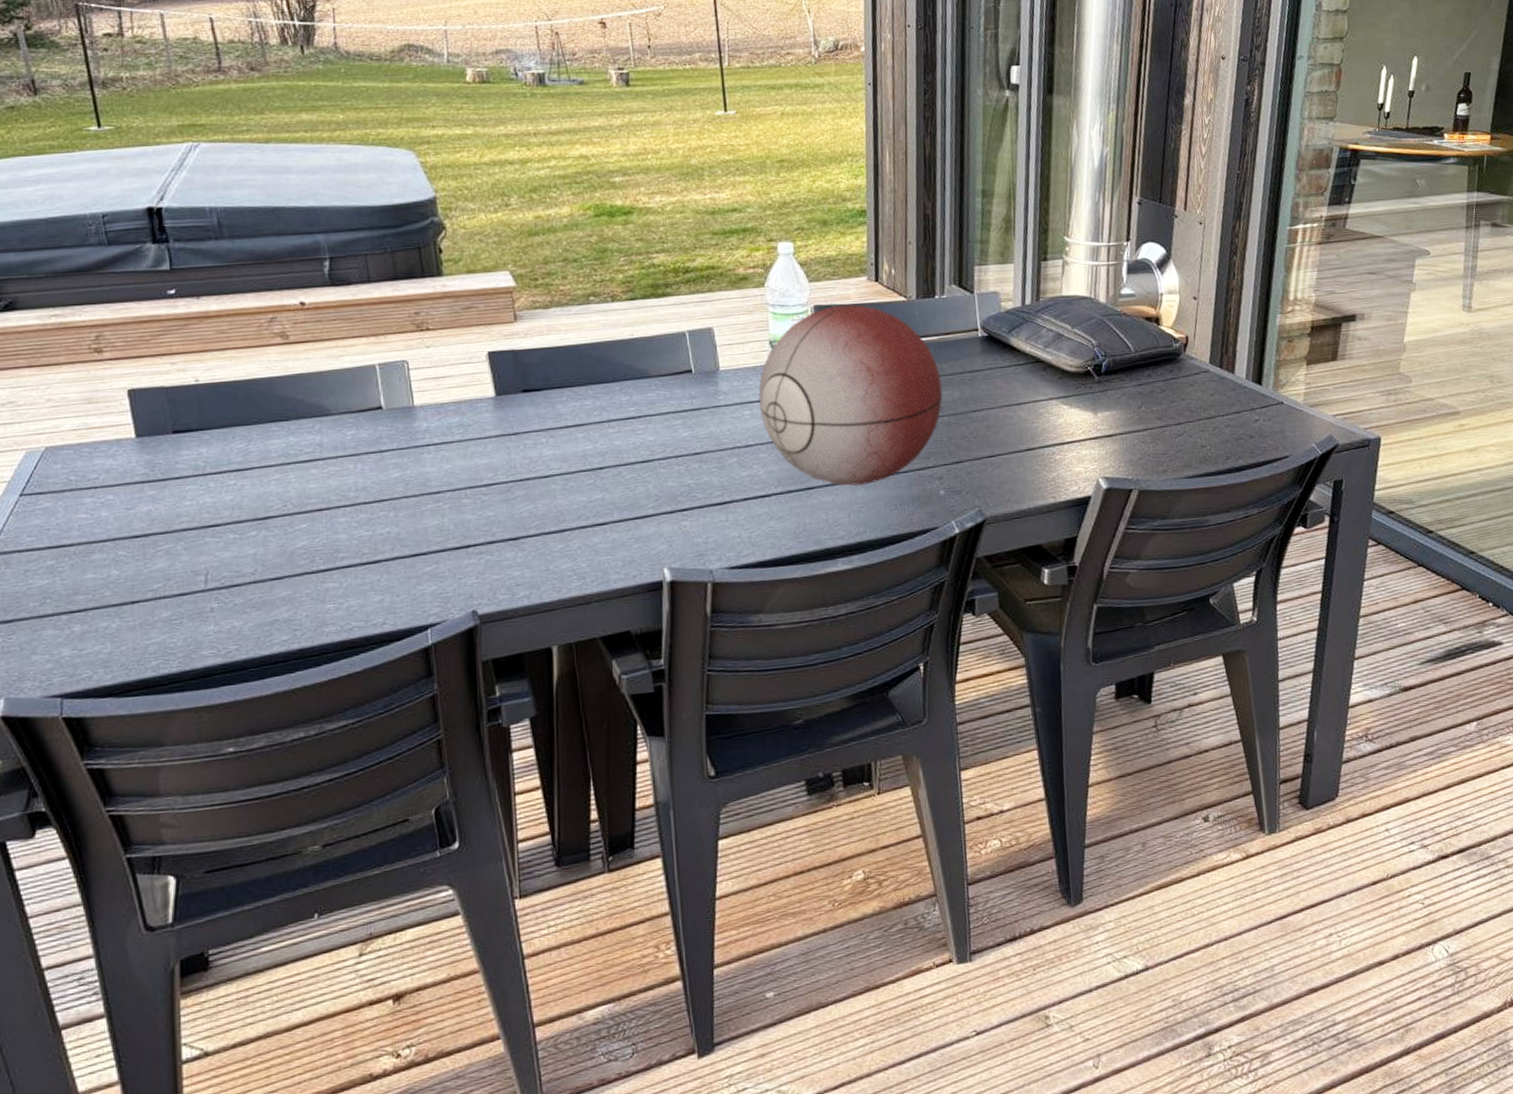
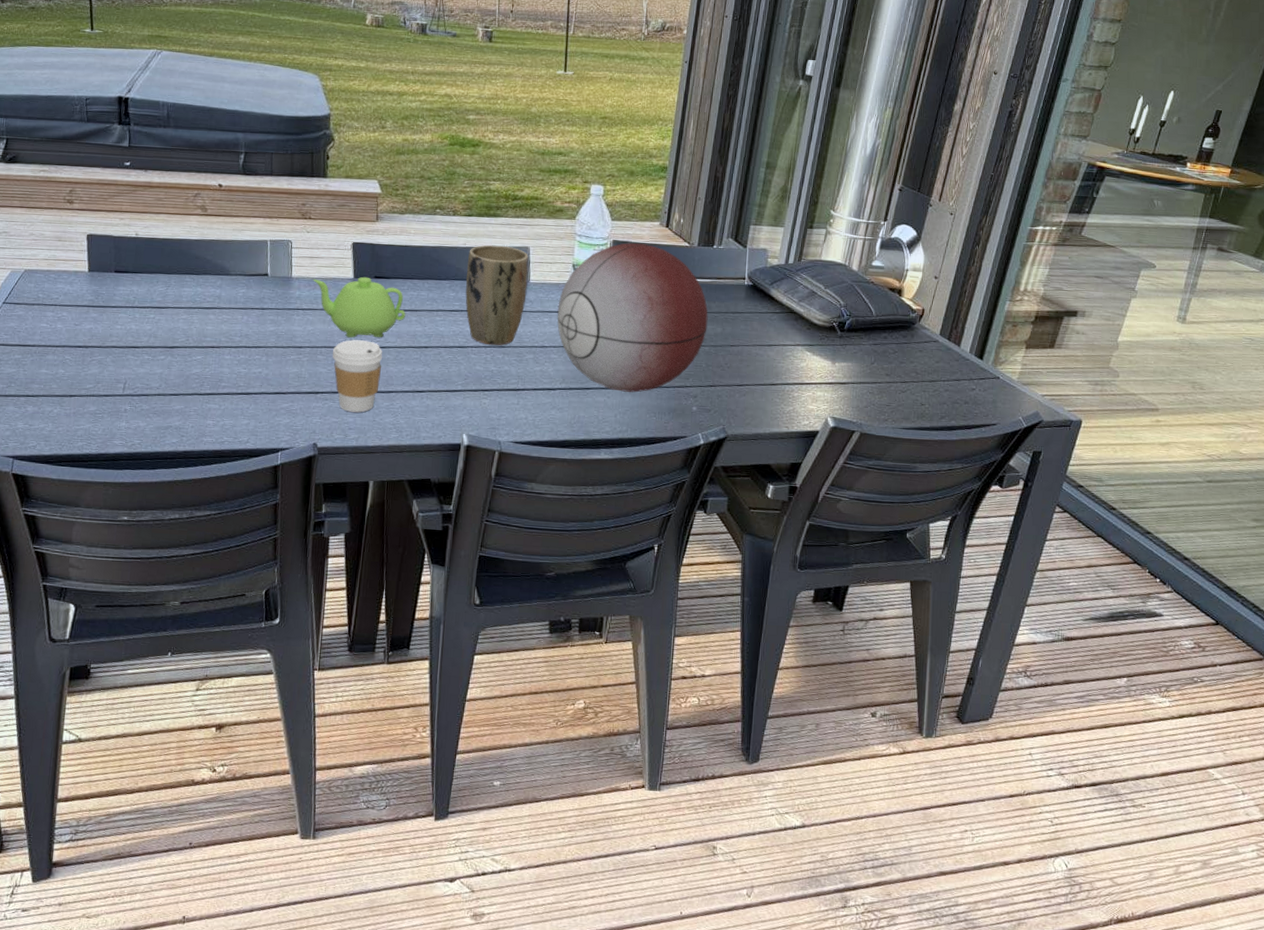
teapot: none [442,392,570,471] -> present [313,276,406,338]
coffee cup: none [481,471,548,564] -> present [332,340,383,413]
plant pot: none [638,330,718,454] -> present [465,244,529,346]

